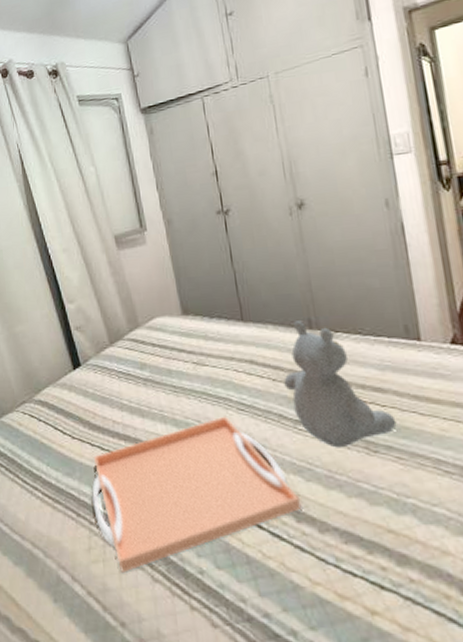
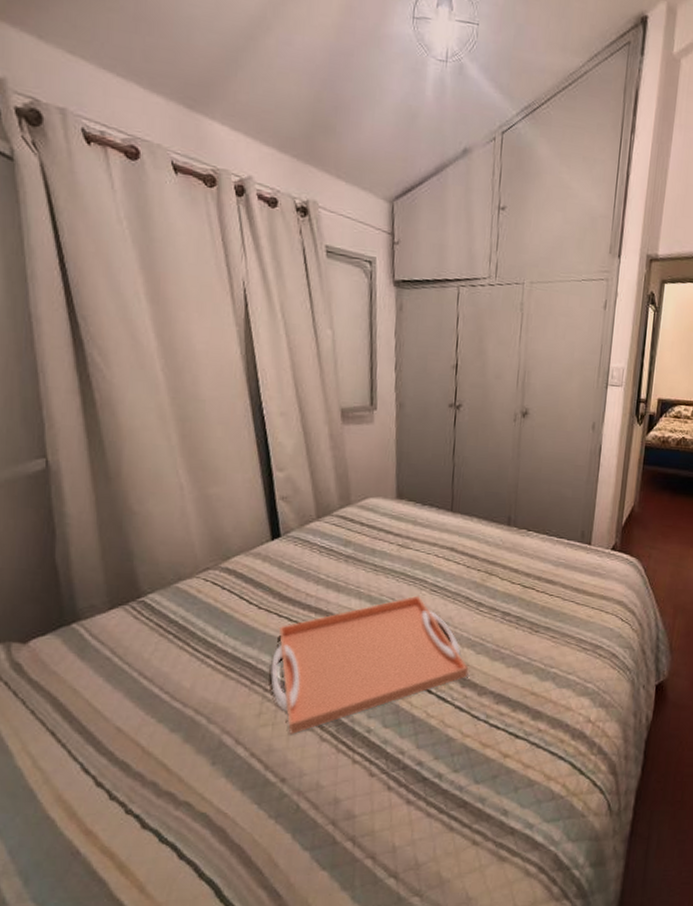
teddy bear: present [284,321,397,448] -> none [476,517,558,628]

